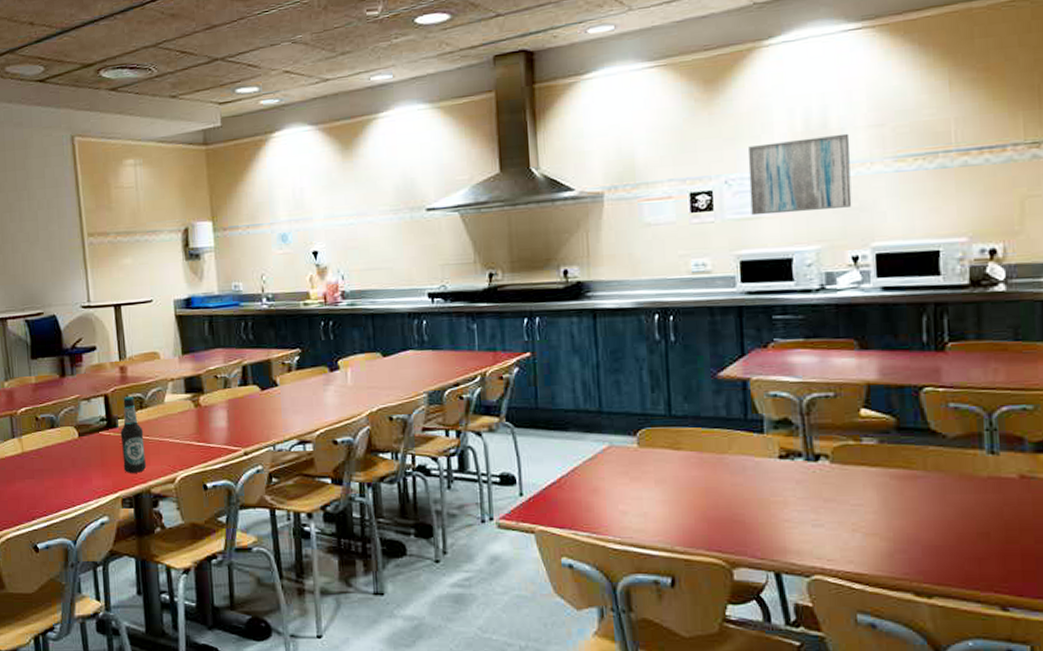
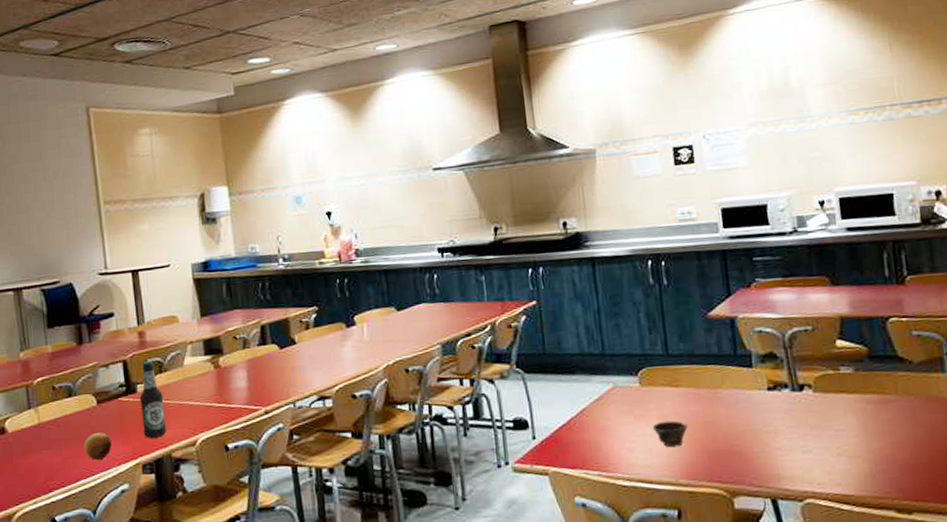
fruit: none [65,465,93,493] -> present [84,433,113,461]
cup: none [649,485,688,513] -> present [652,420,688,448]
wall art: present [748,133,852,216] -> none [721,90,816,167]

